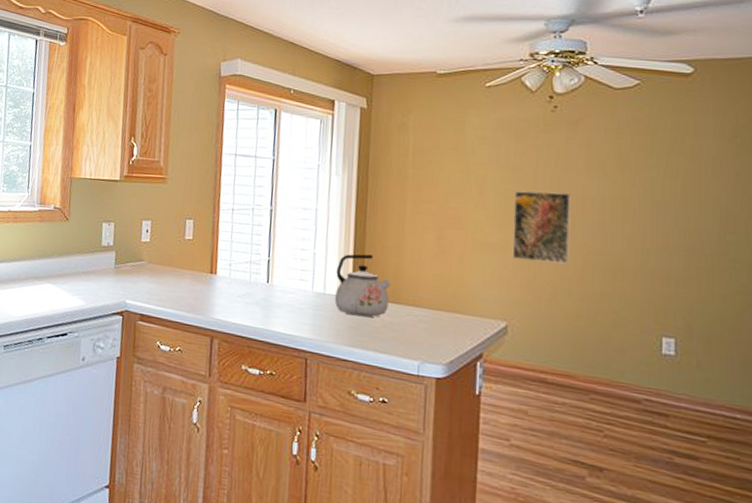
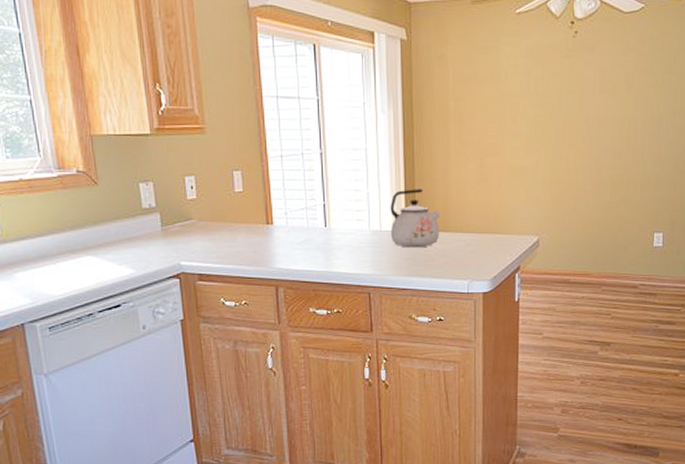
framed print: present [512,190,571,264] -> none [542,115,589,180]

